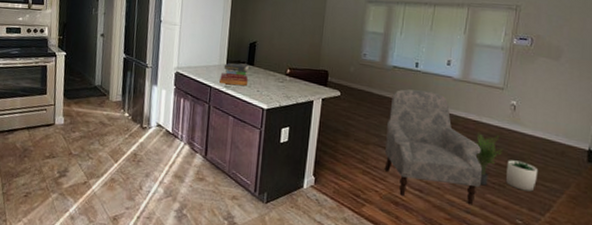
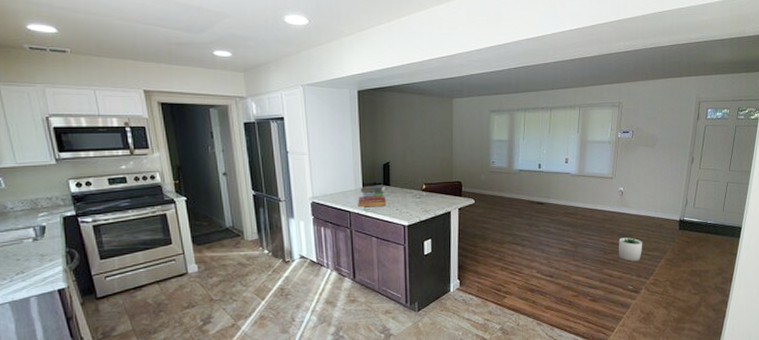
armchair: present [384,89,483,205] -> none [519,189,600,283]
potted plant: present [476,134,502,186] -> none [594,218,614,263]

